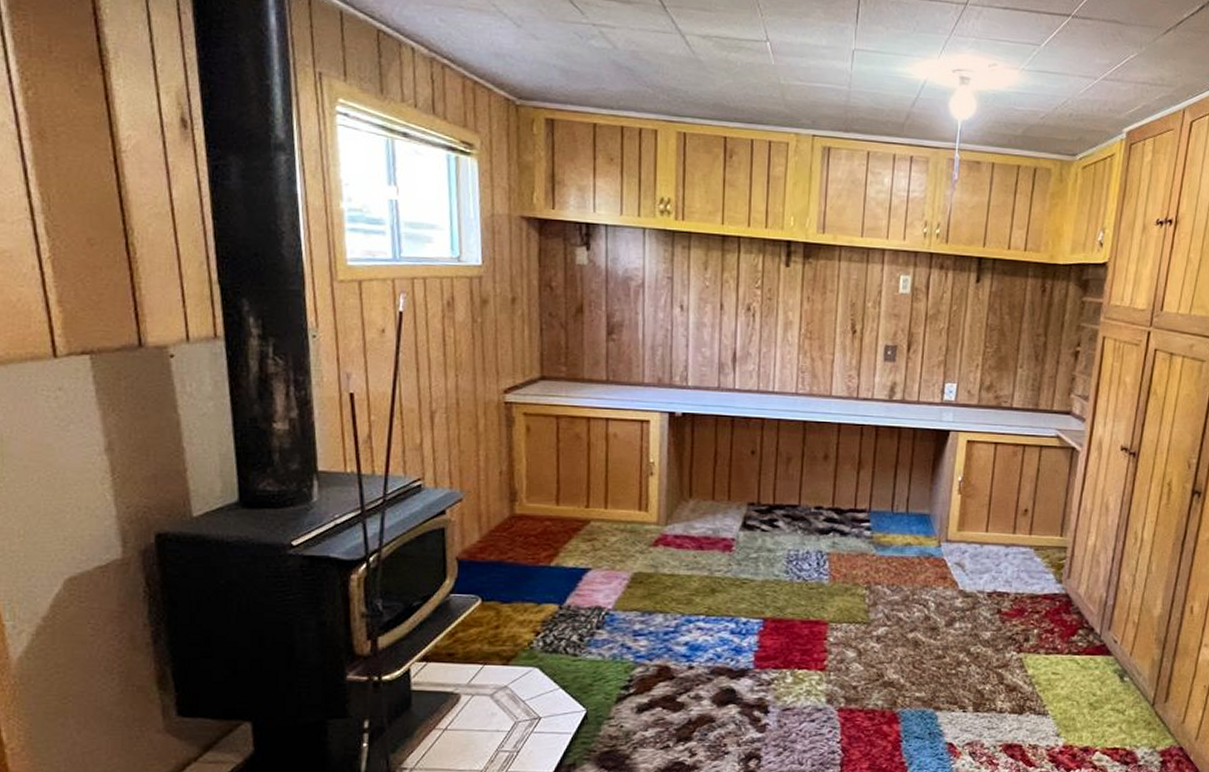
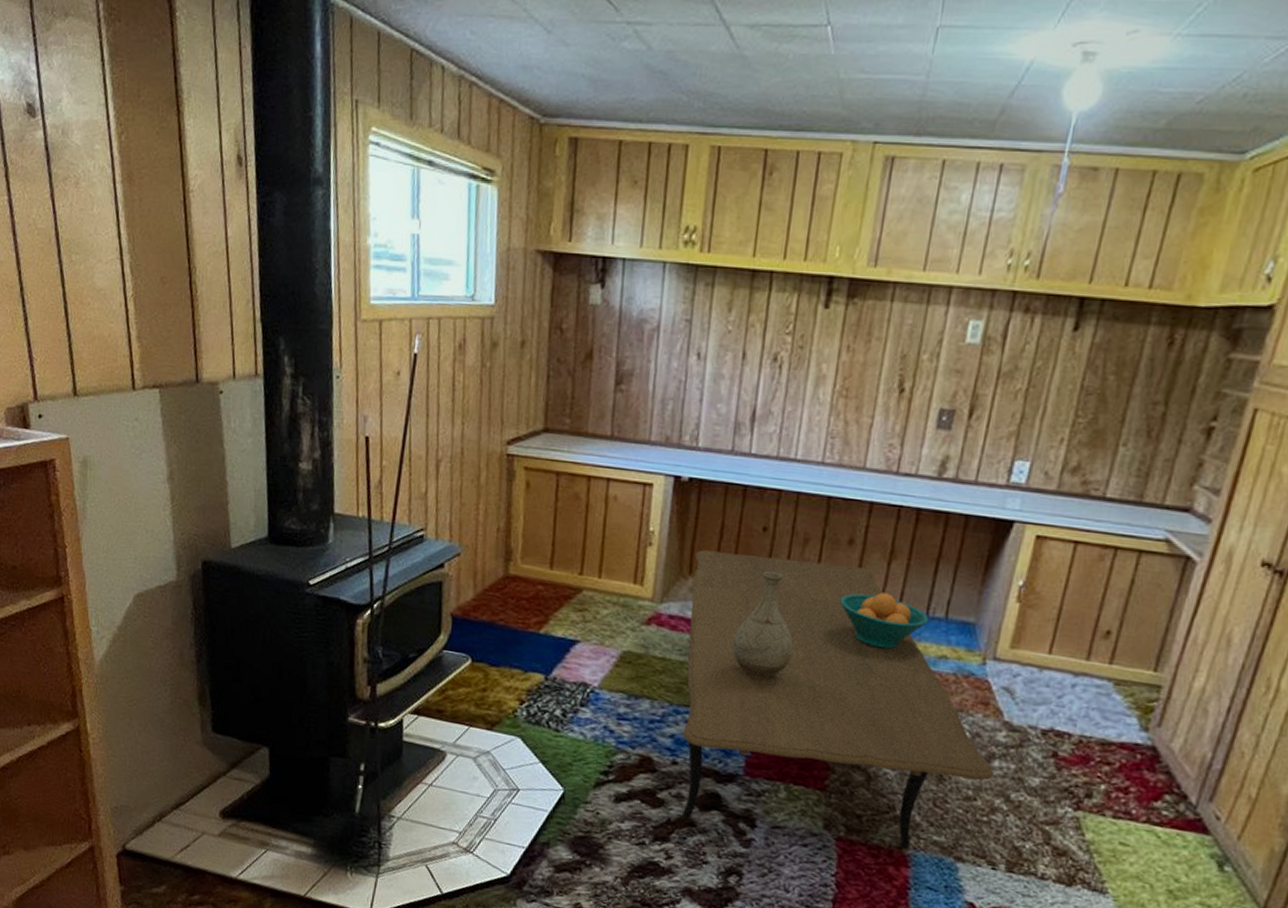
dining table: none [693,475,956,718] -> present [681,550,994,848]
vase: none [734,487,787,584] -> present [732,570,794,681]
fruit bowl: none [821,497,894,543] -> present [839,592,929,649]

